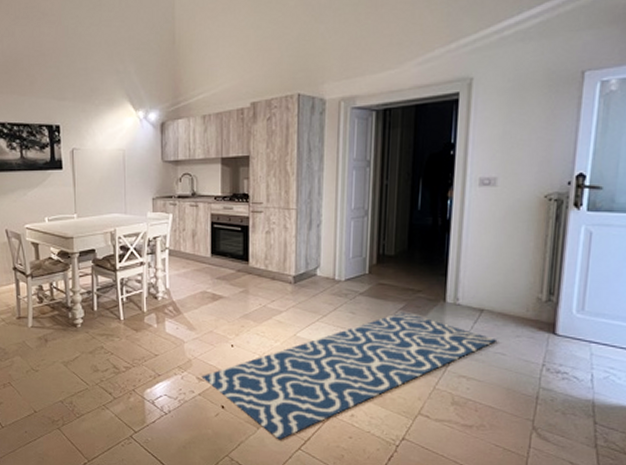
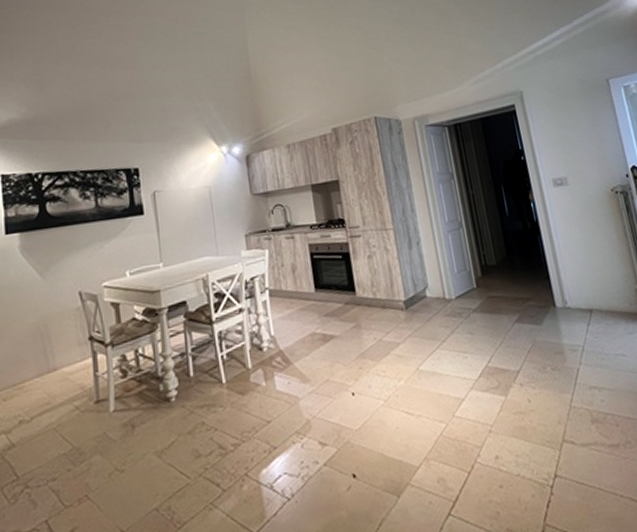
rug: present [201,312,496,440] -> none [324,324,613,508]

